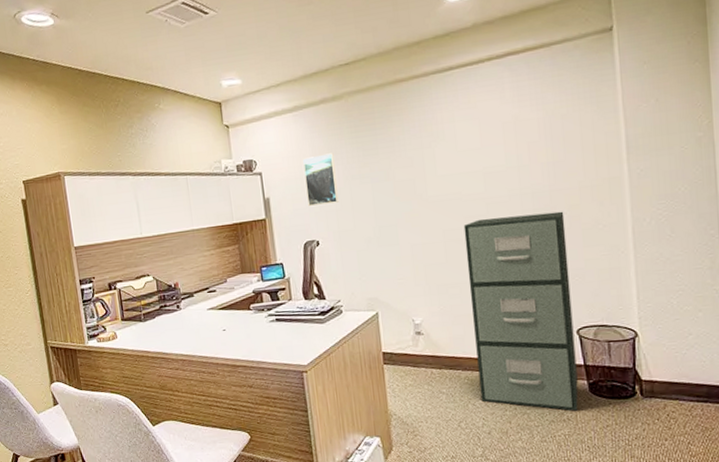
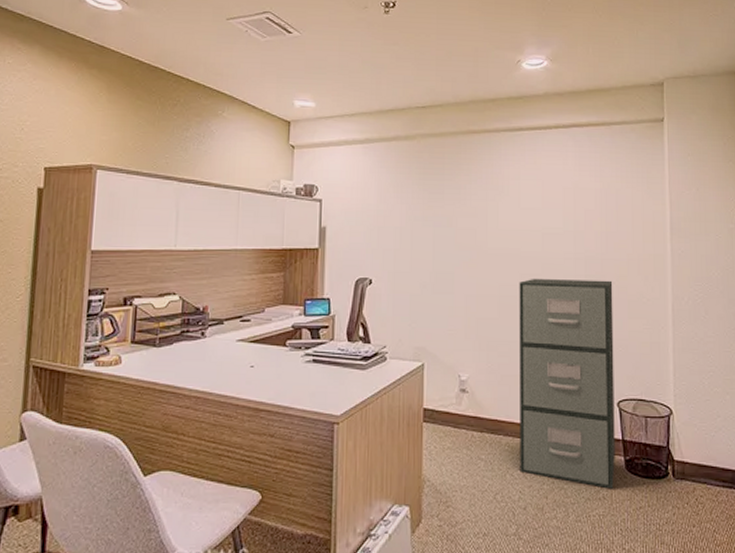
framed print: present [303,153,339,207] -> none [366,190,399,243]

